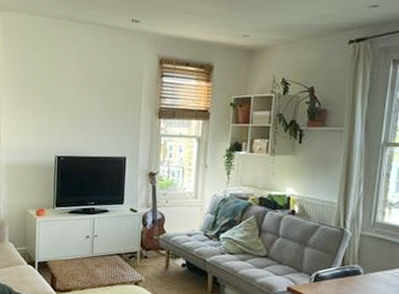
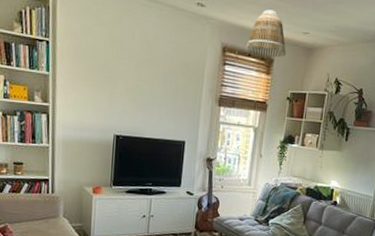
lamp shade: none [183,17,226,65] -> present [245,9,286,57]

